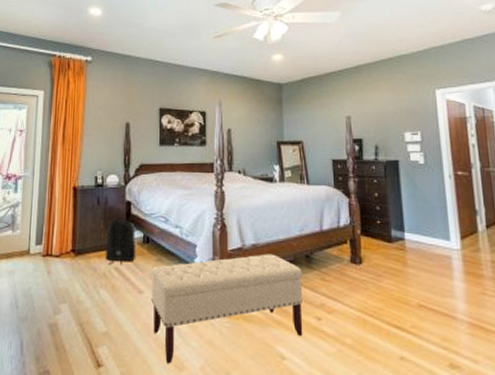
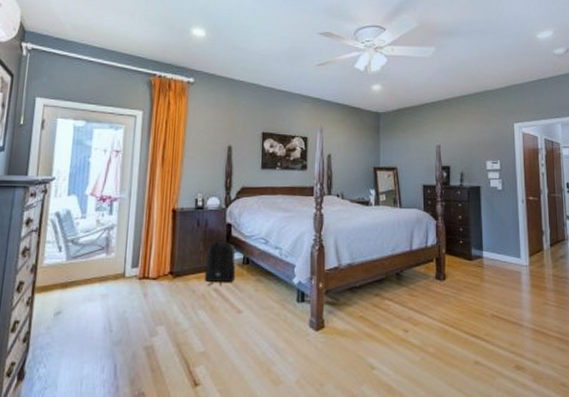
bench: present [151,254,303,364] -> none [250,272,393,379]

